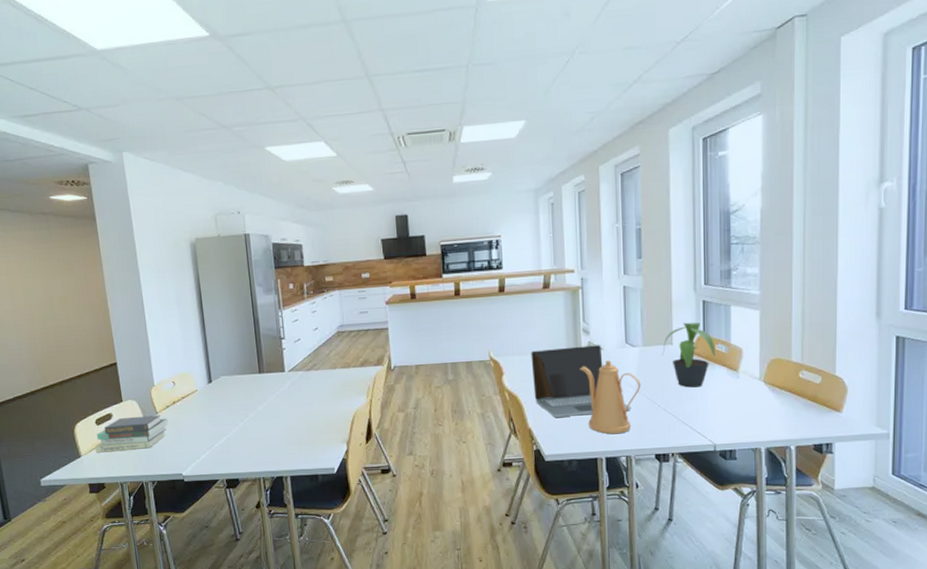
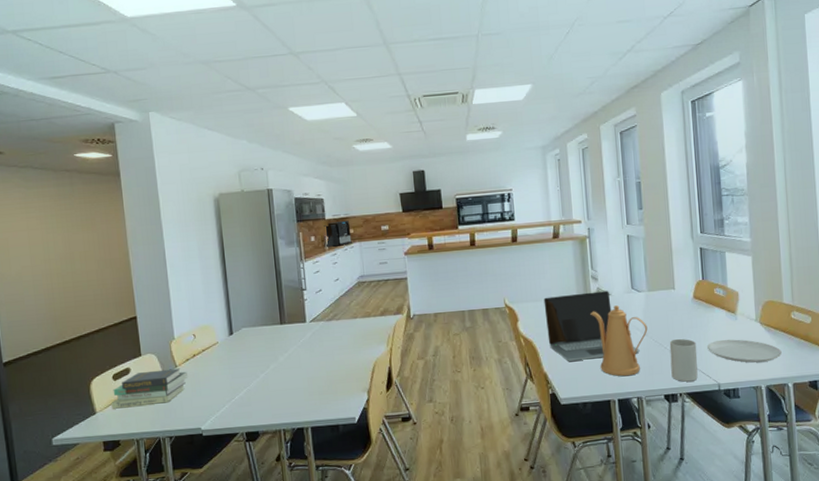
coffee machine: none [302,267,332,295] -> present [324,220,352,247]
potted plant: present [662,322,716,388] -> none [666,268,715,330]
cup: none [663,396,693,442] -> present [669,338,698,382]
plate: none [703,398,786,424] -> present [706,339,782,363]

